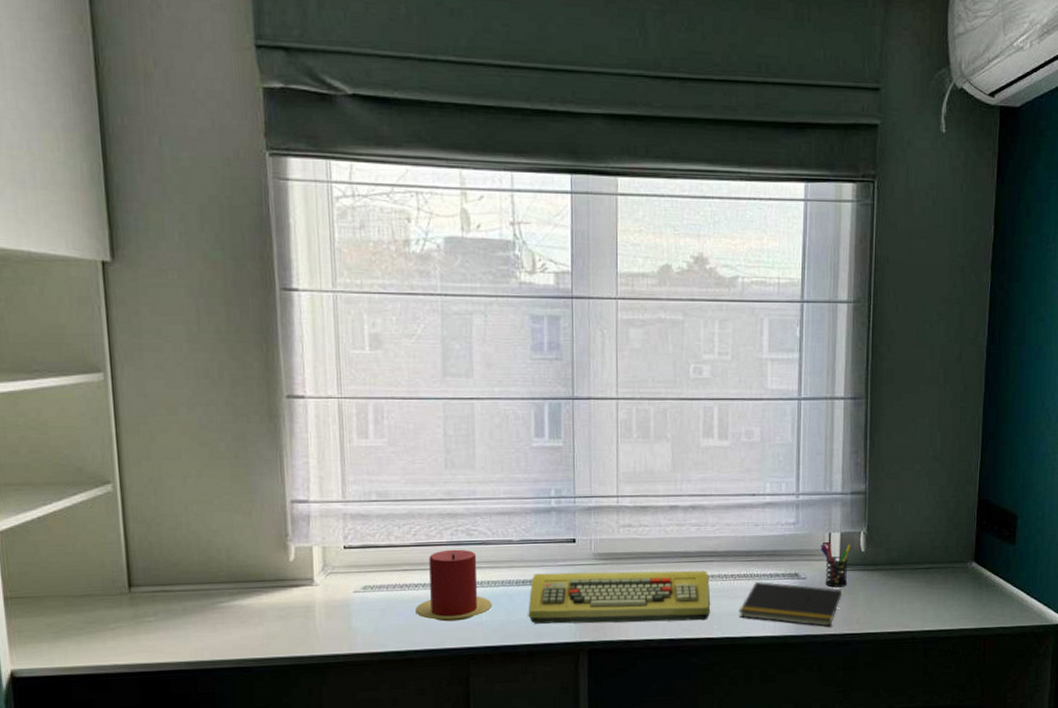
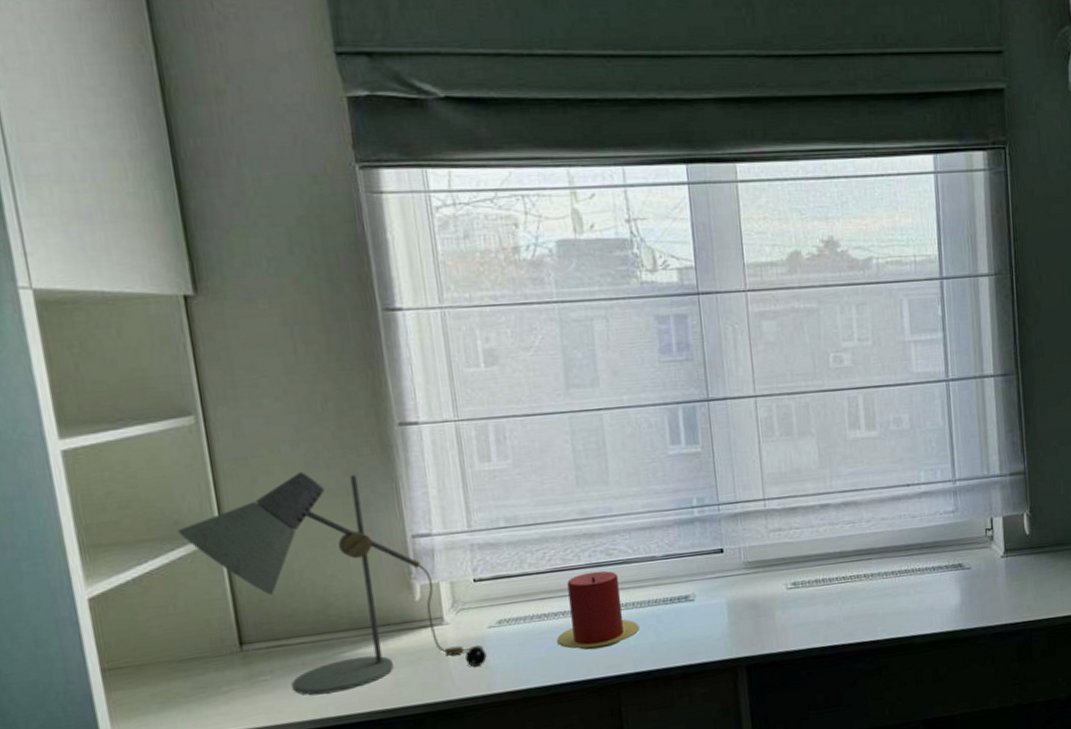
desk lamp: none [80,433,350,639] -> present [177,471,487,695]
keyboard: present [528,570,711,624] -> none [678,570,874,643]
notepad: present [739,581,842,627] -> none [903,575,1010,617]
pen holder: present [821,541,851,588] -> none [983,527,1015,575]

